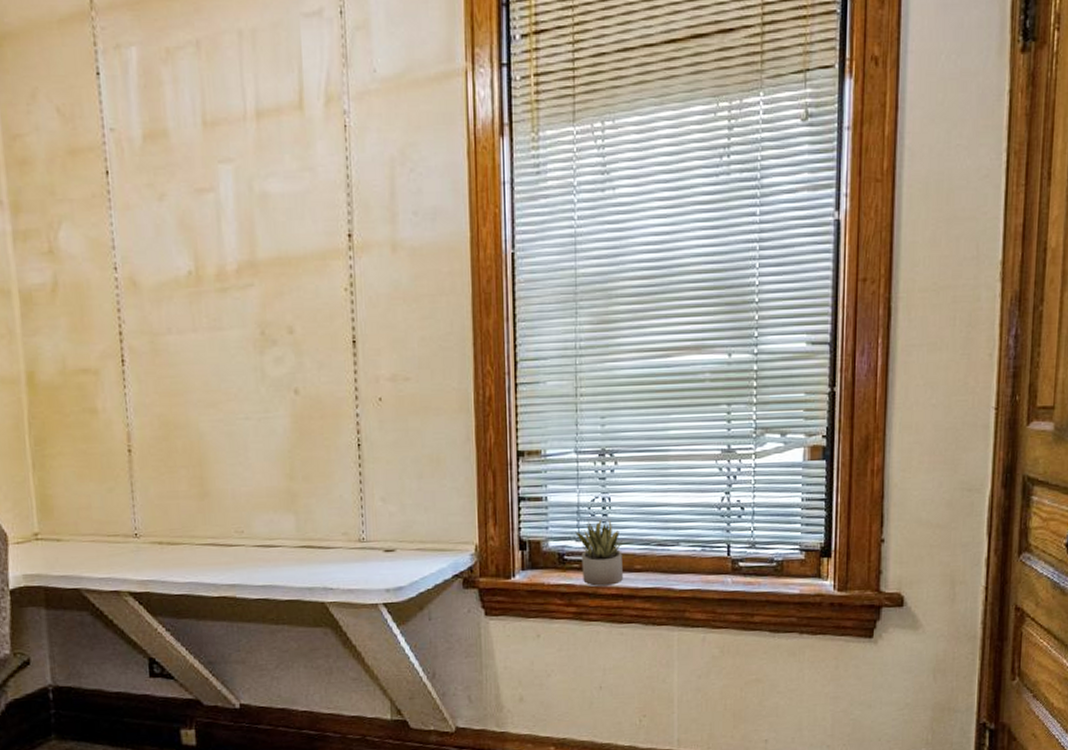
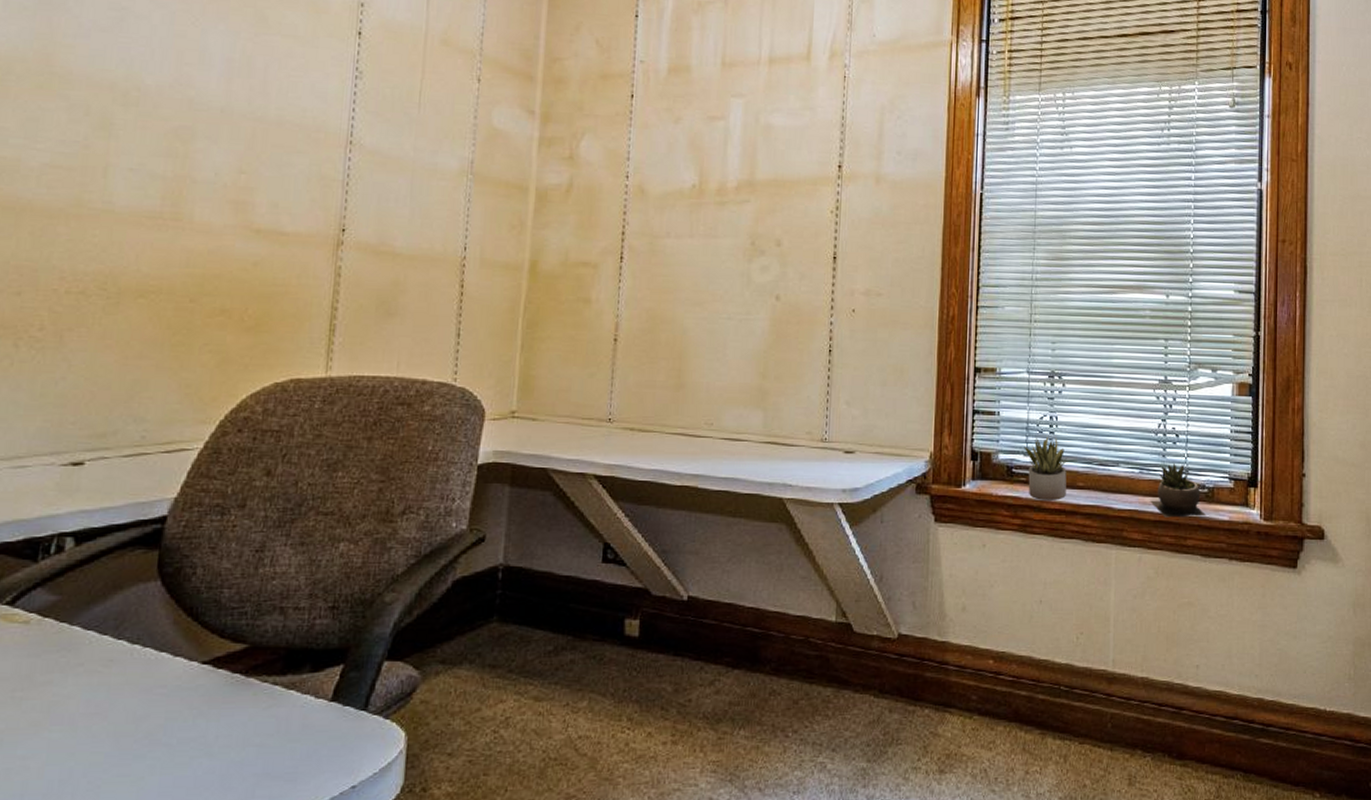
succulent plant: none [714,537,775,595] -> present [1150,462,1207,518]

